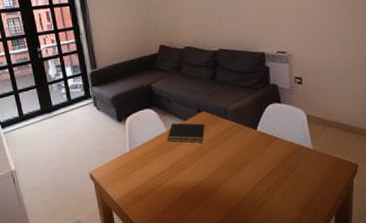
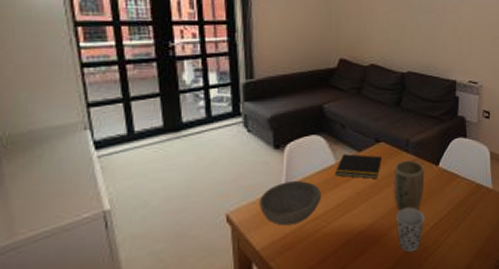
bowl: none [112,145,159,182] -> present [259,180,322,226]
plant pot: none [216,125,246,170] -> present [394,160,425,211]
cup: none [223,166,250,206] -> present [396,207,425,253]

